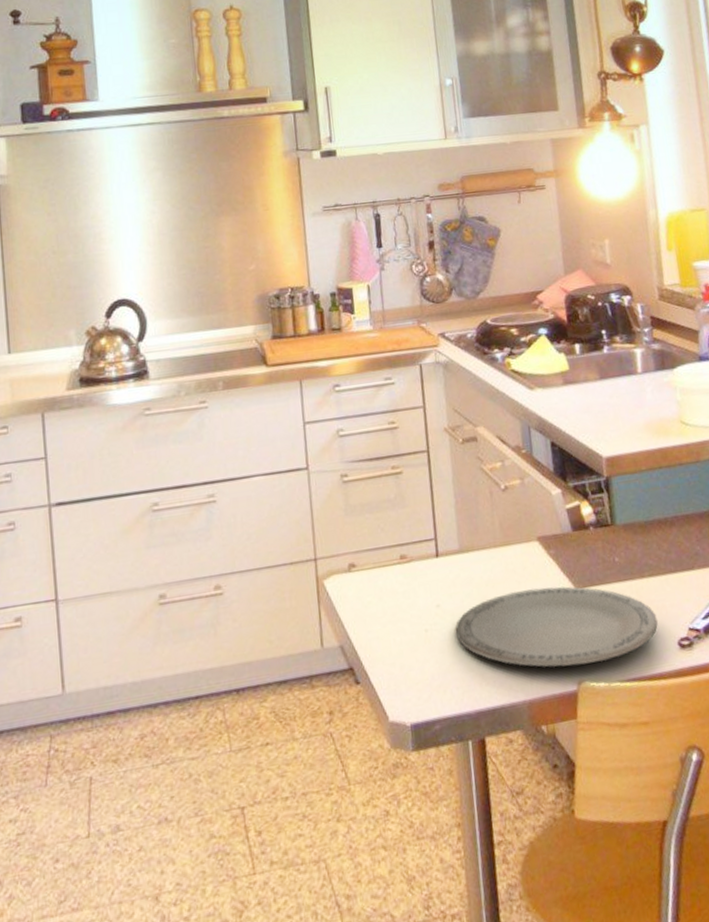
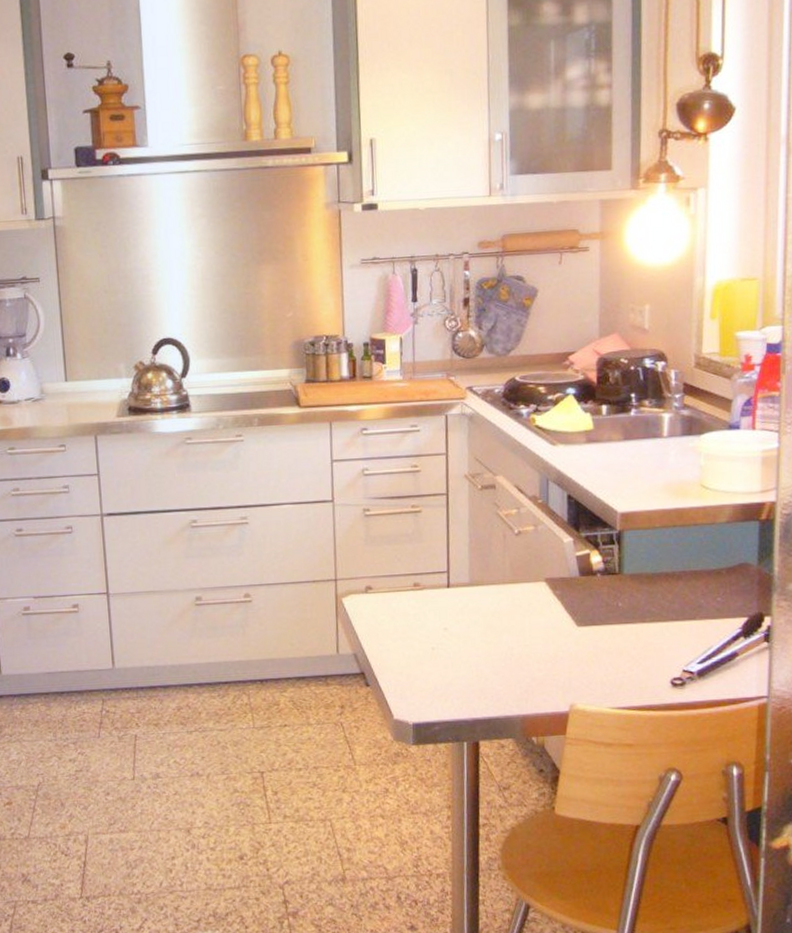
plate: present [455,586,658,667] -> none [459,622,653,691]

